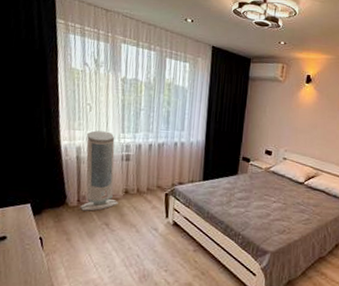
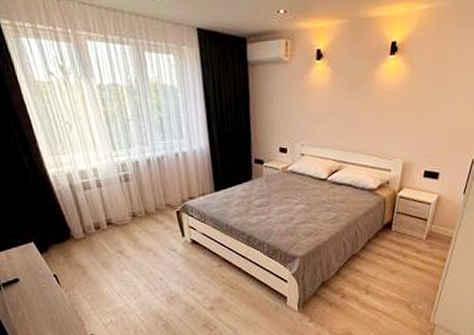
air purifier: present [80,130,118,211] -> none [74,151,128,242]

